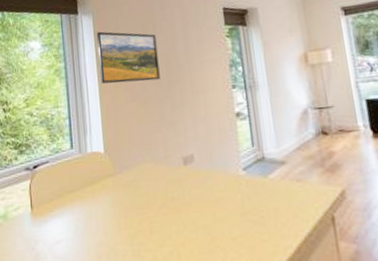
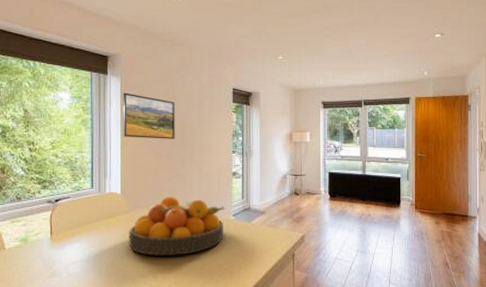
fruit bowl: none [117,150,235,229] -> present [129,196,225,256]

